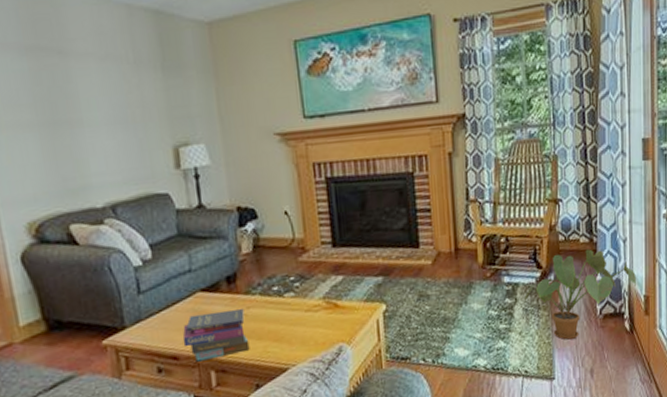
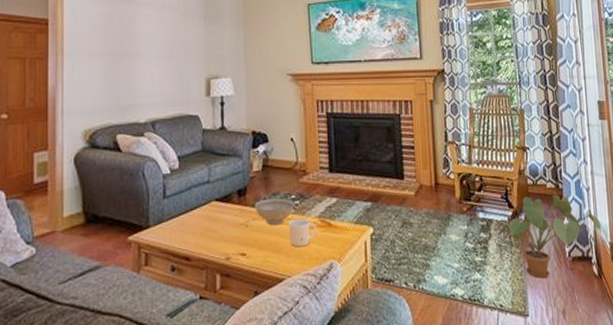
books: present [182,309,250,362] -> none [196,219,252,264]
decorative bowl: none [247,281,295,313] -> present [254,198,295,226]
mug: none [288,301,323,334] -> present [288,218,317,247]

